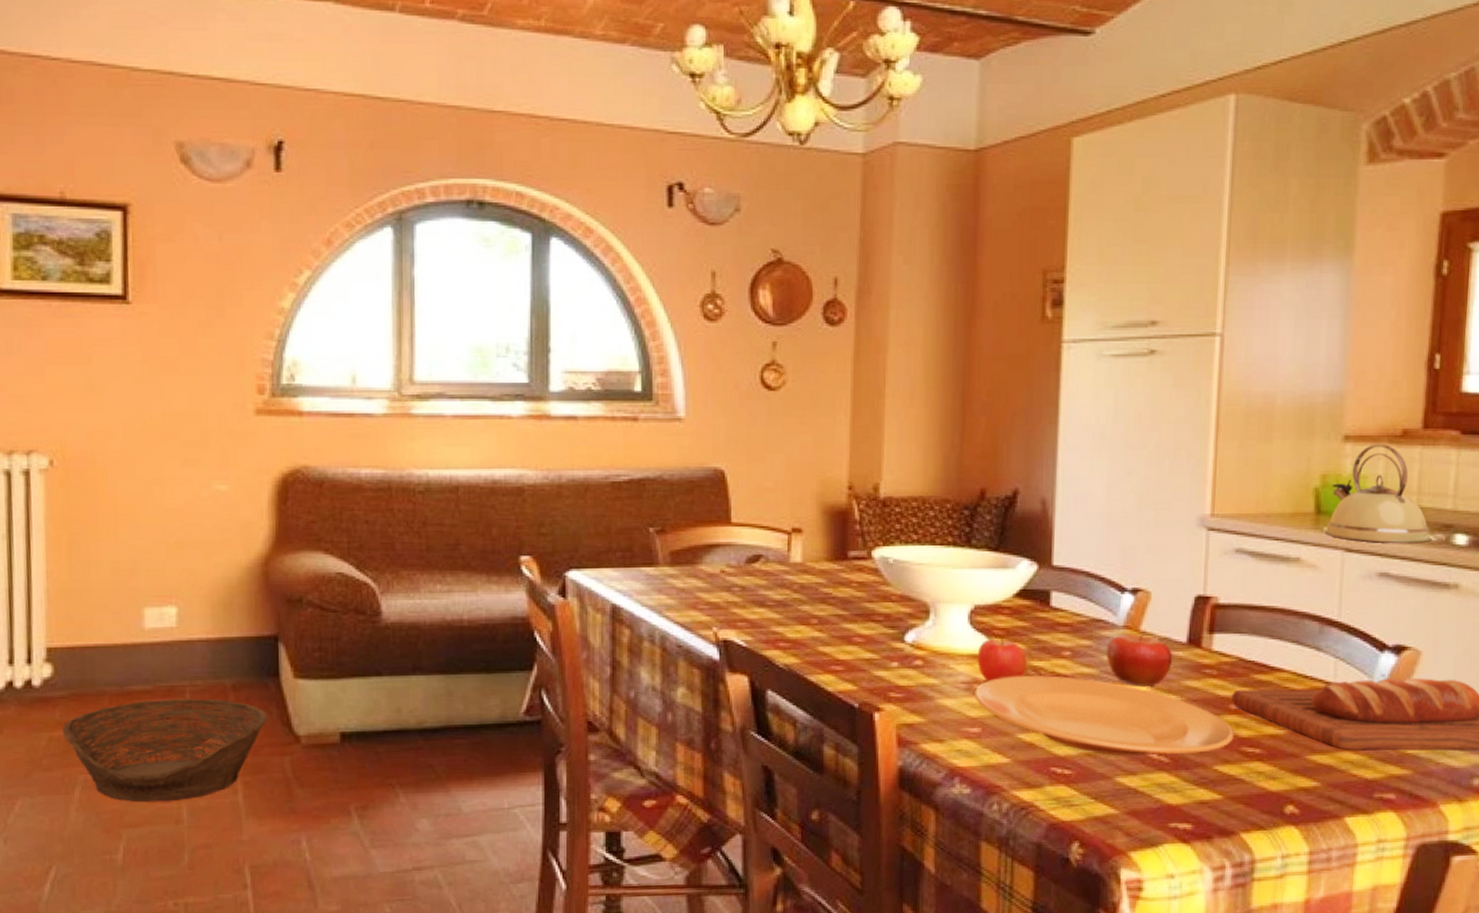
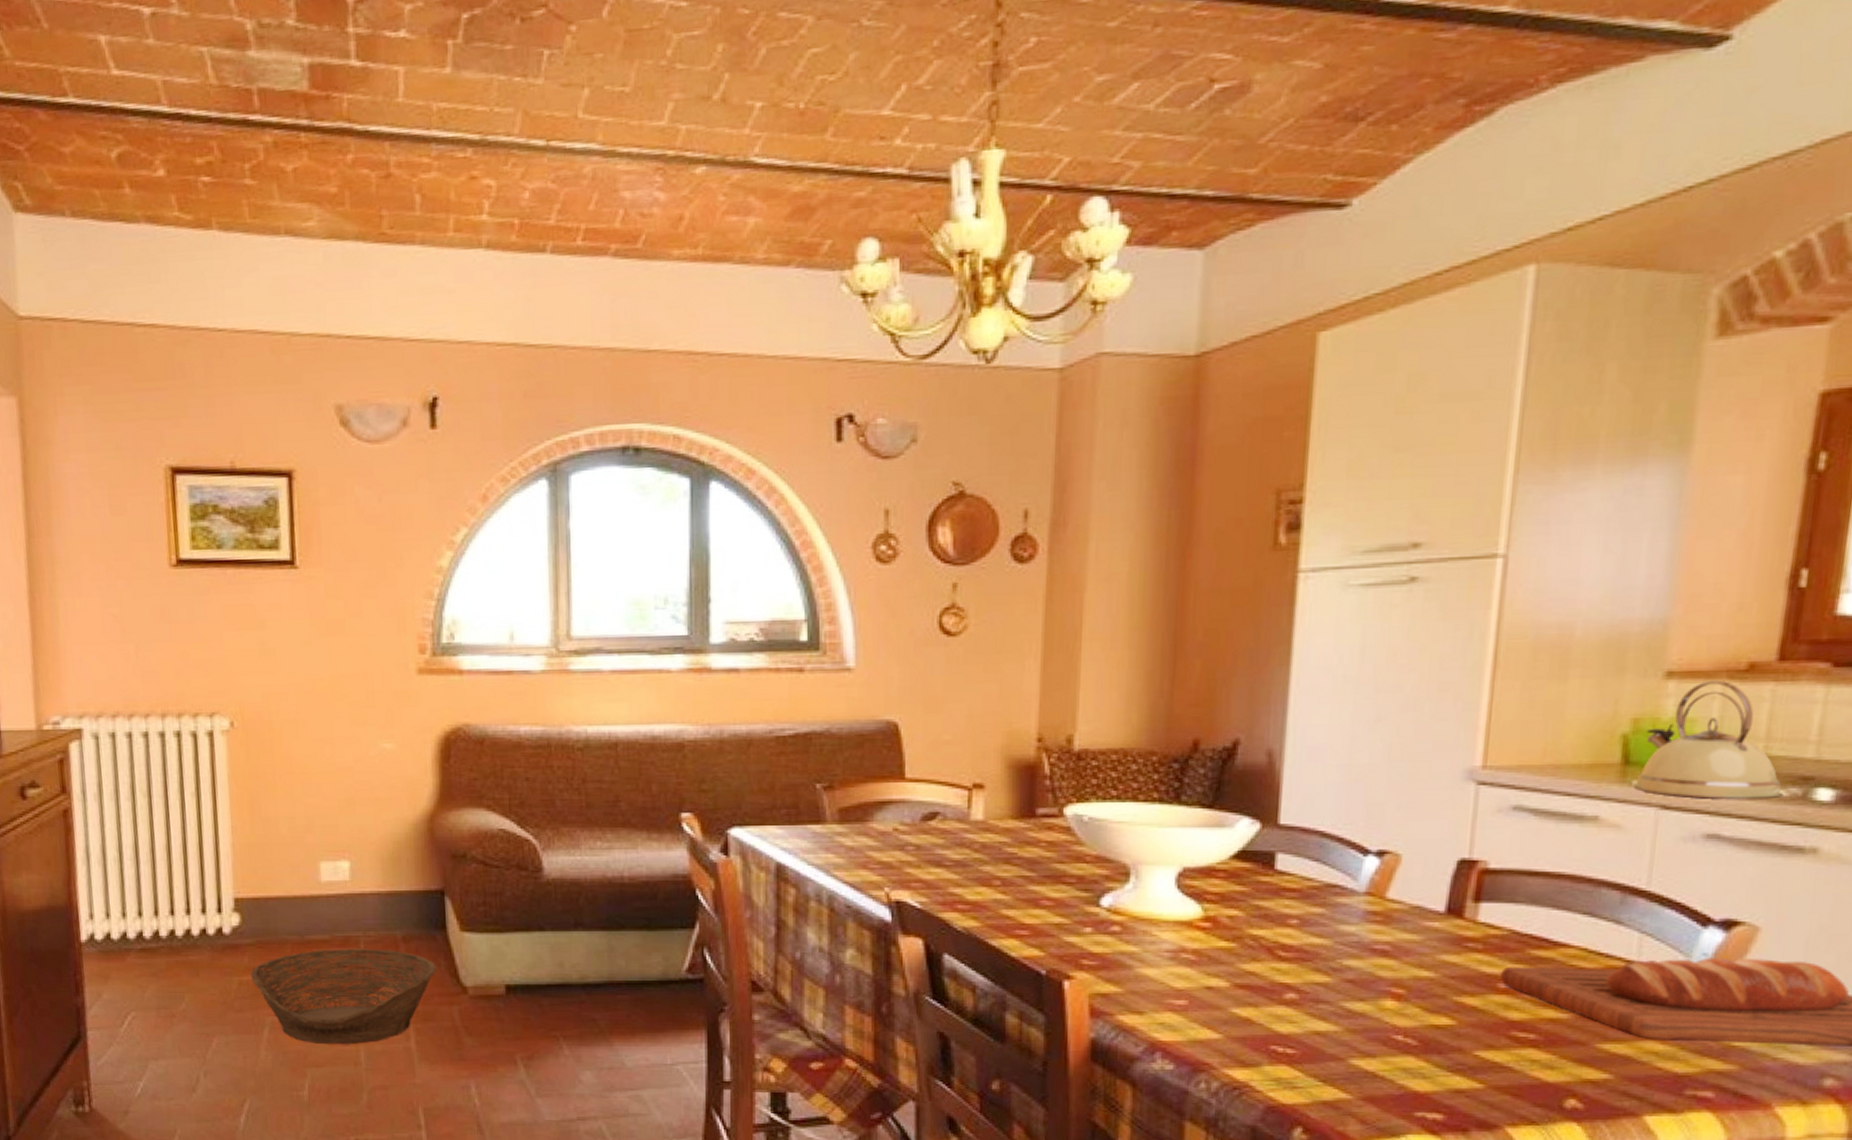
plate: present [975,675,1234,757] -> none [1181,946,1502,1037]
apple: present [977,639,1026,682] -> none [1185,904,1244,951]
fruit: present [1106,629,1172,685] -> none [1342,896,1426,959]

